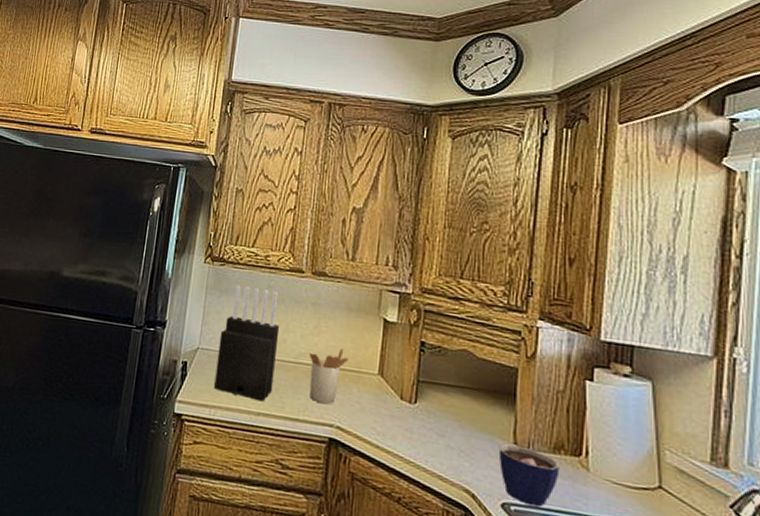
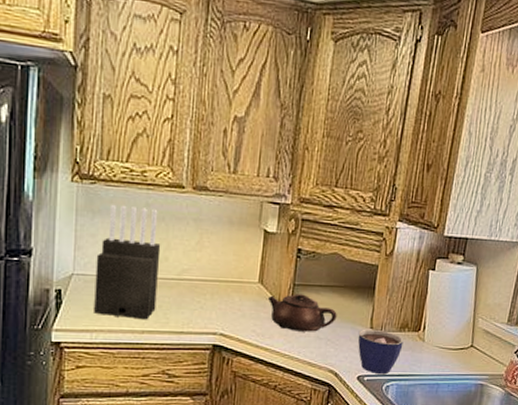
utensil holder: present [309,348,348,405] -> none [191,261,230,315]
teapot: none [388,390,471,439] -> present [267,294,337,332]

